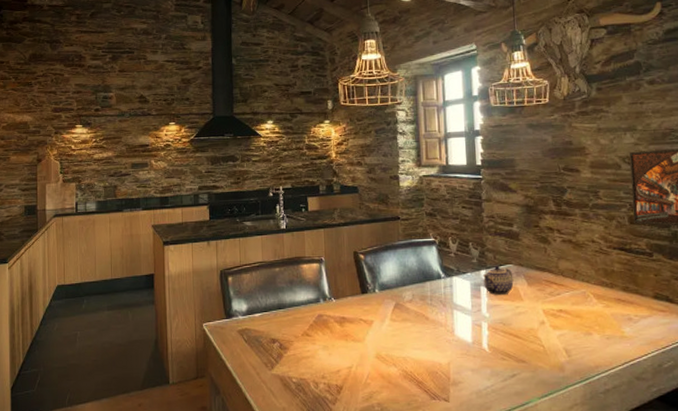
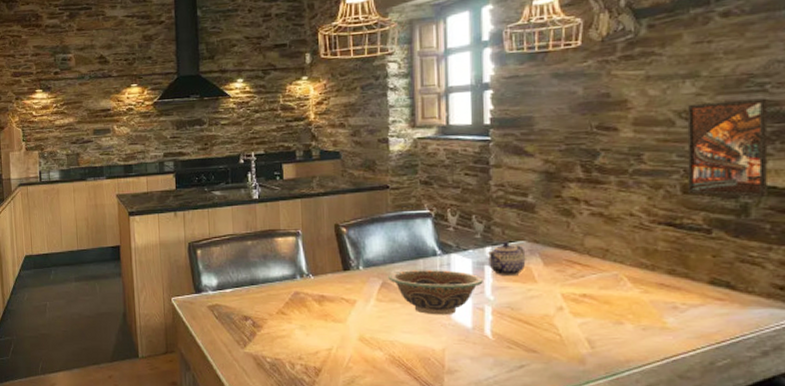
decorative bowl: none [400,291,480,332] -> present [388,270,483,316]

